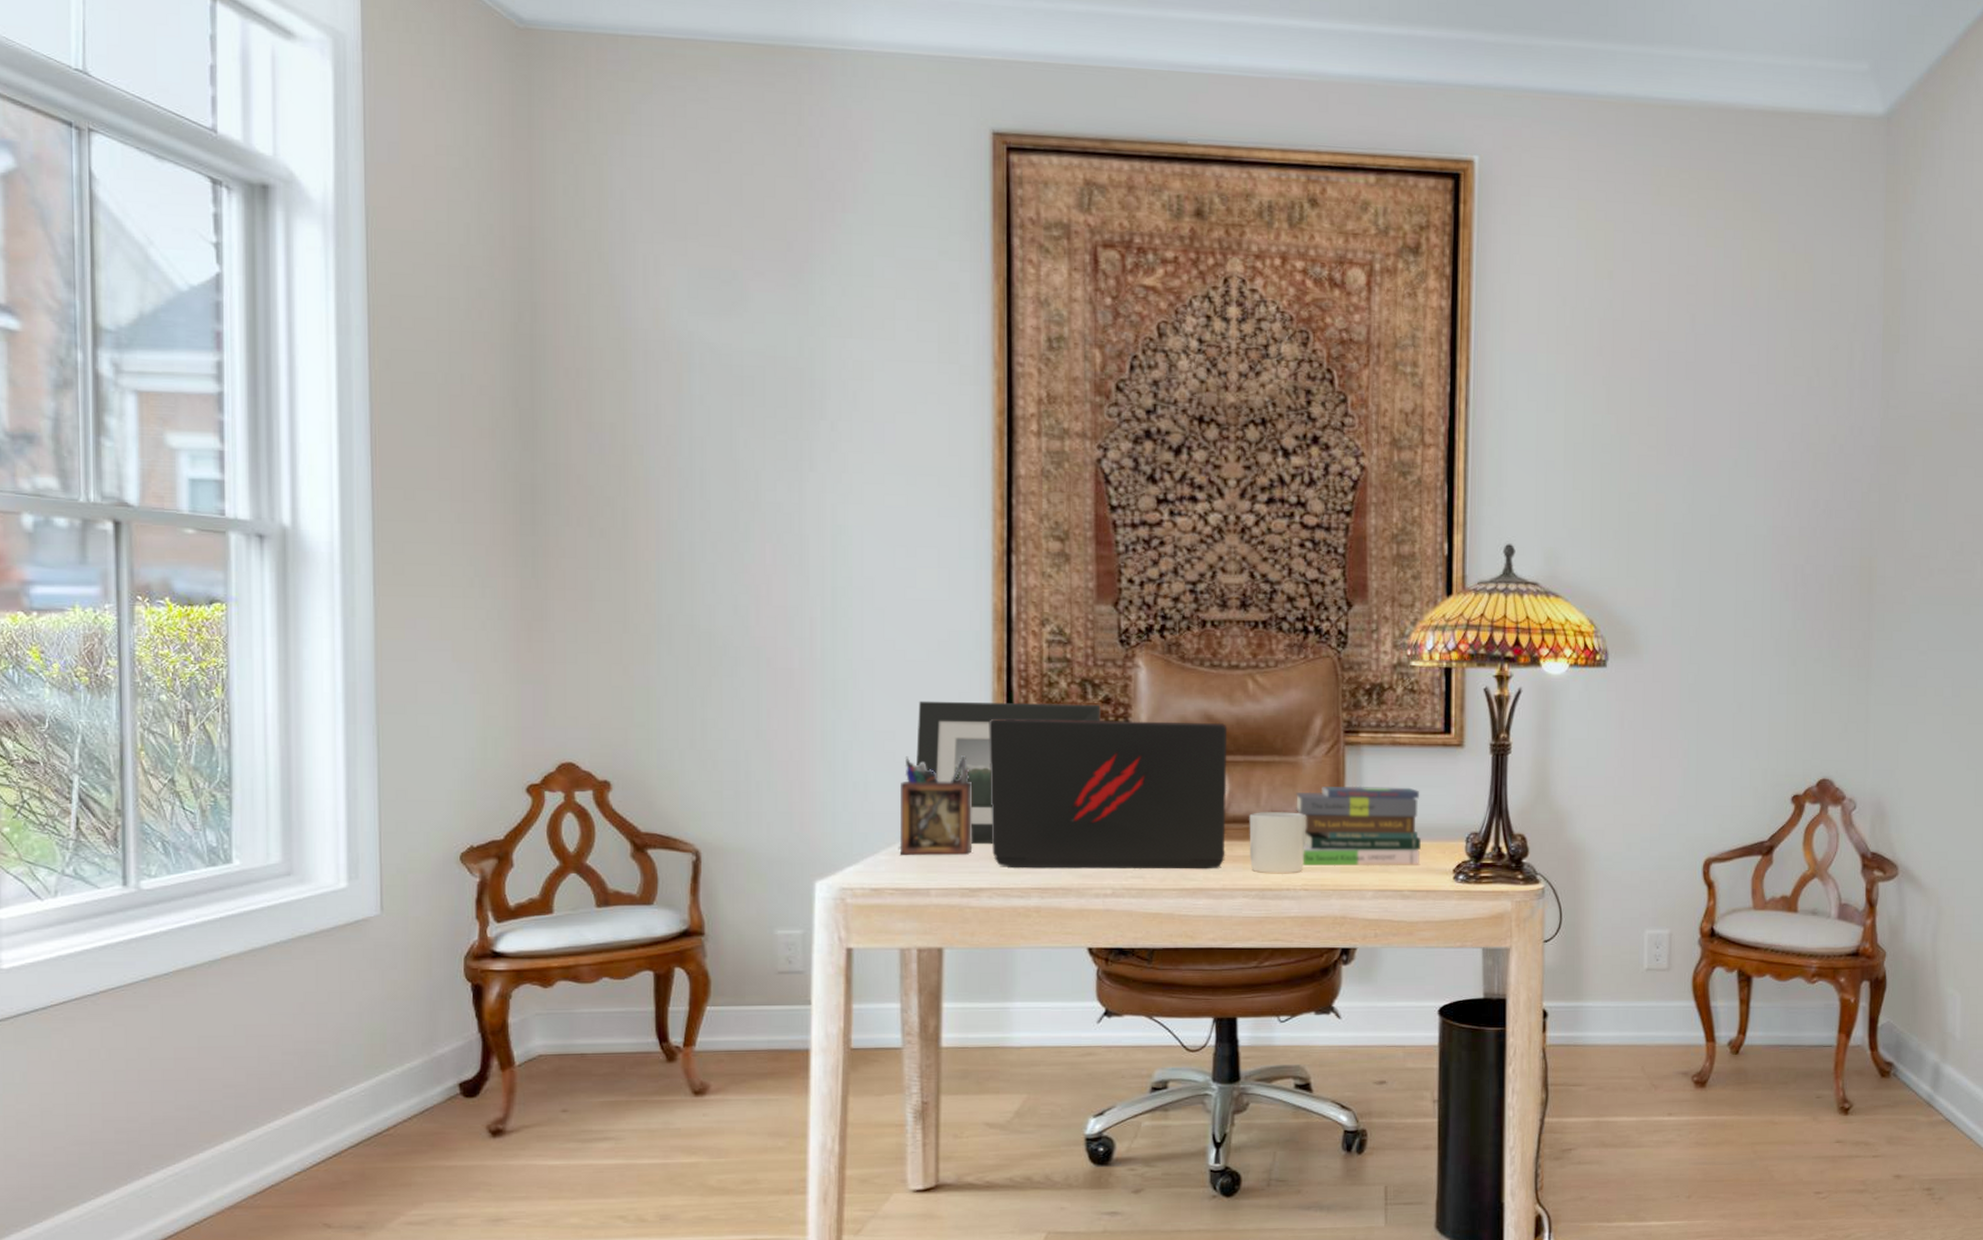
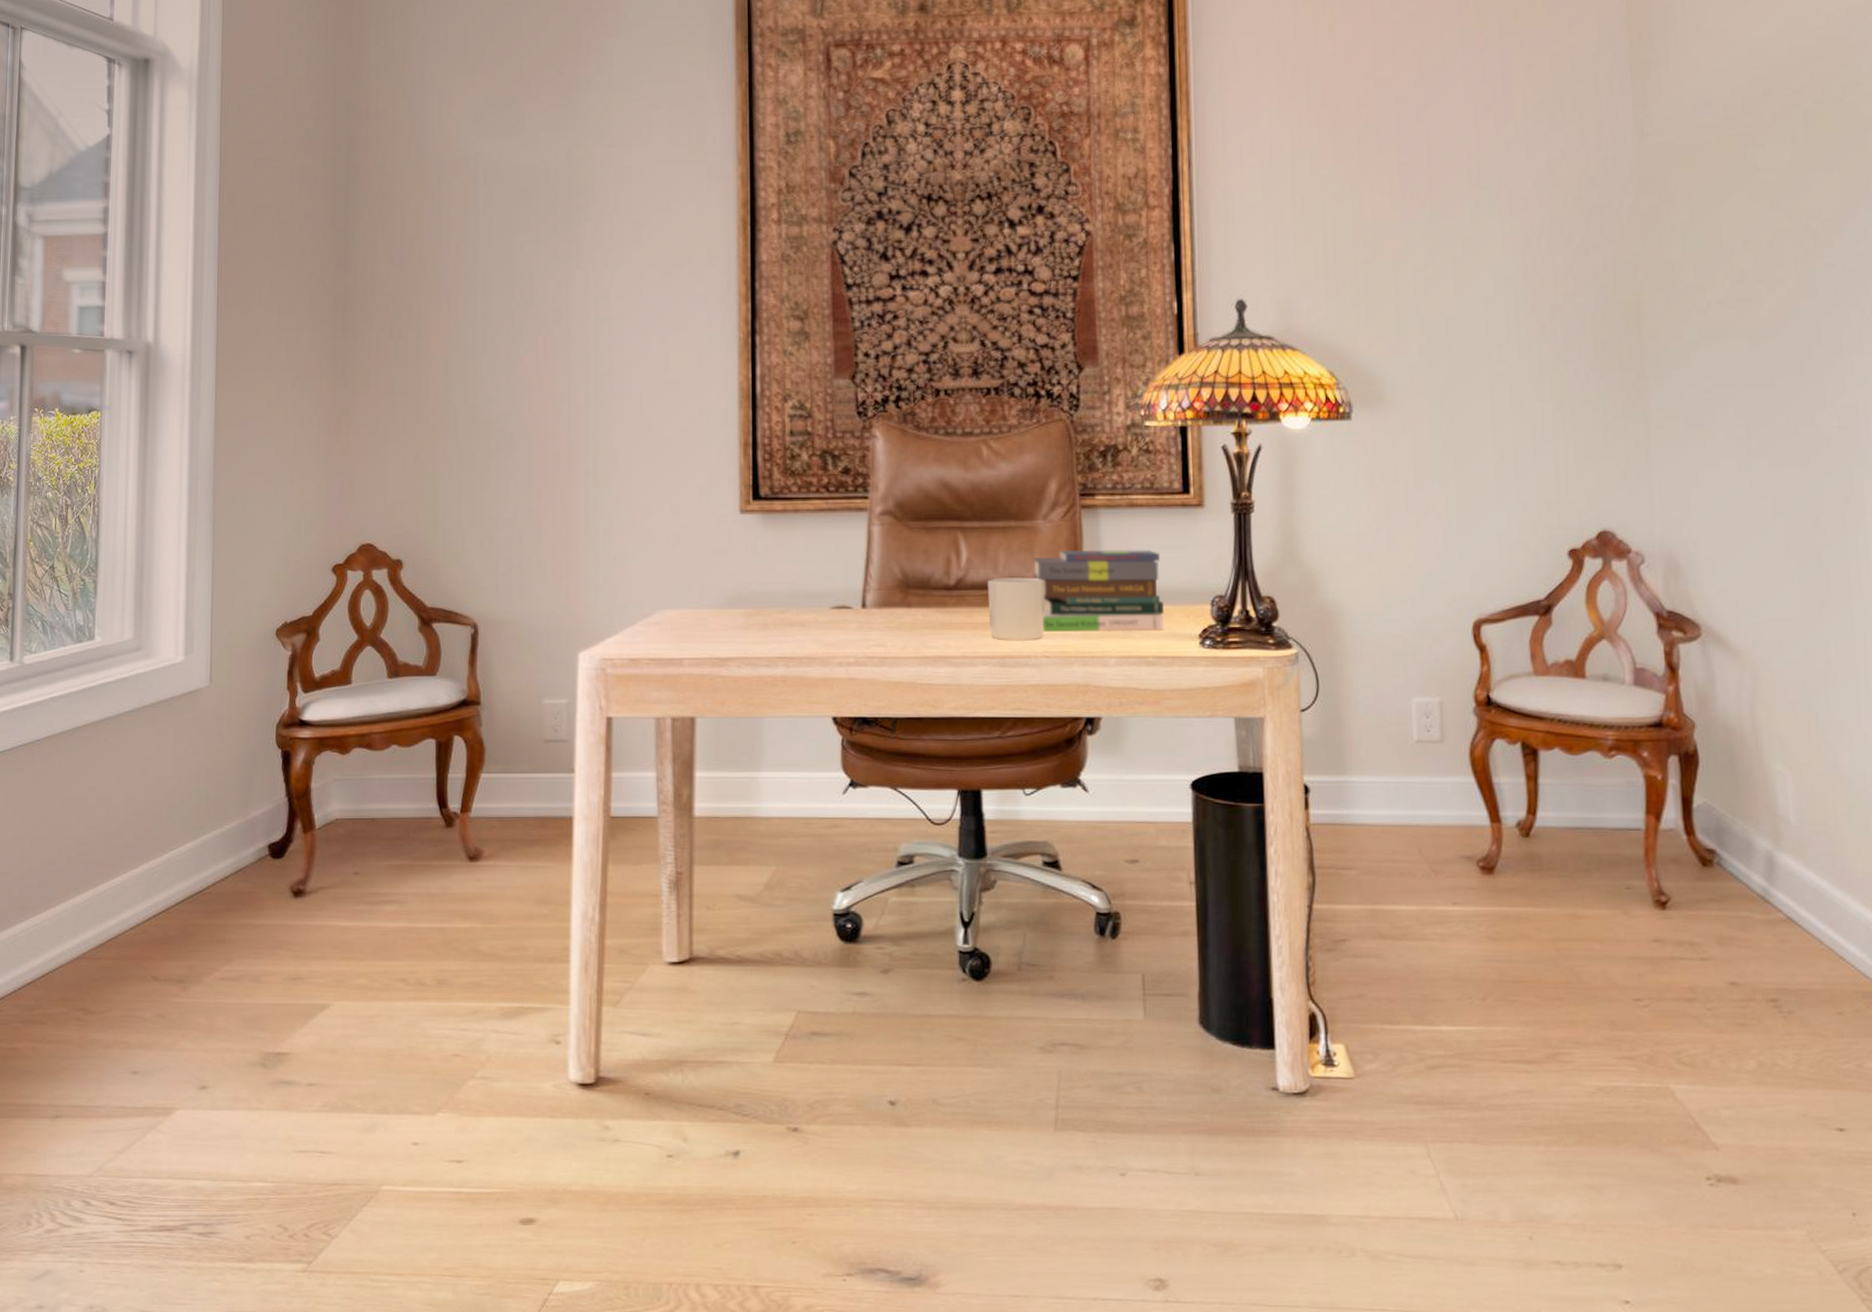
desk organizer: present [899,755,973,856] -> none [655,528,722,627]
picture frame: present [916,701,1101,845] -> none [670,475,841,615]
laptop: present [989,718,1228,870] -> none [736,489,965,638]

